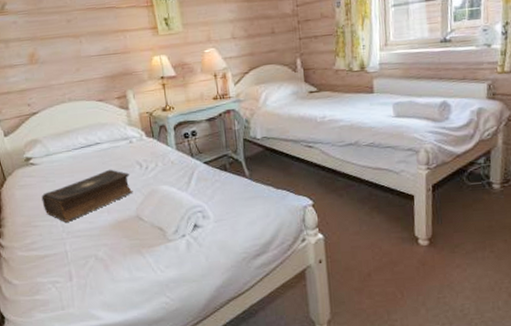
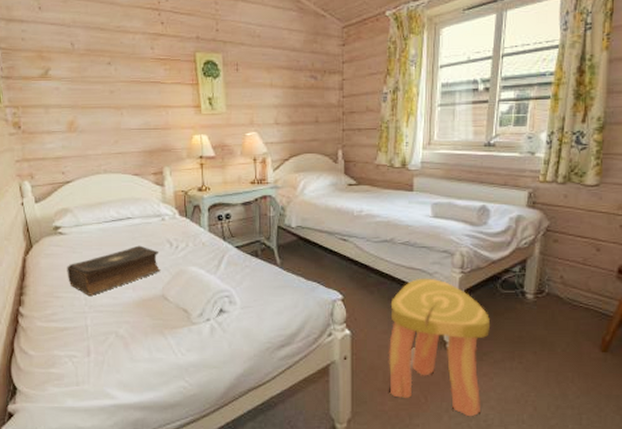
stool: none [360,177,460,308] -> present [388,278,491,417]

